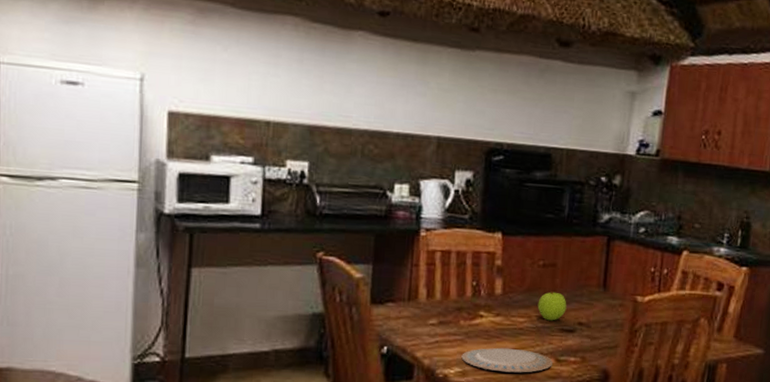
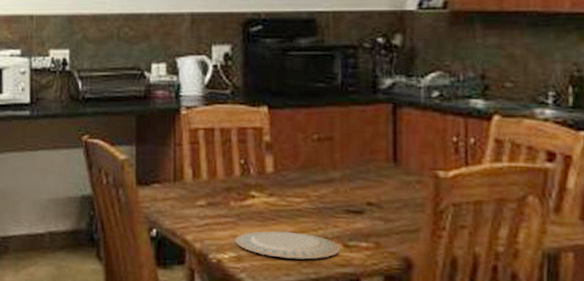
apple: present [537,291,567,321] -> none [316,168,351,201]

